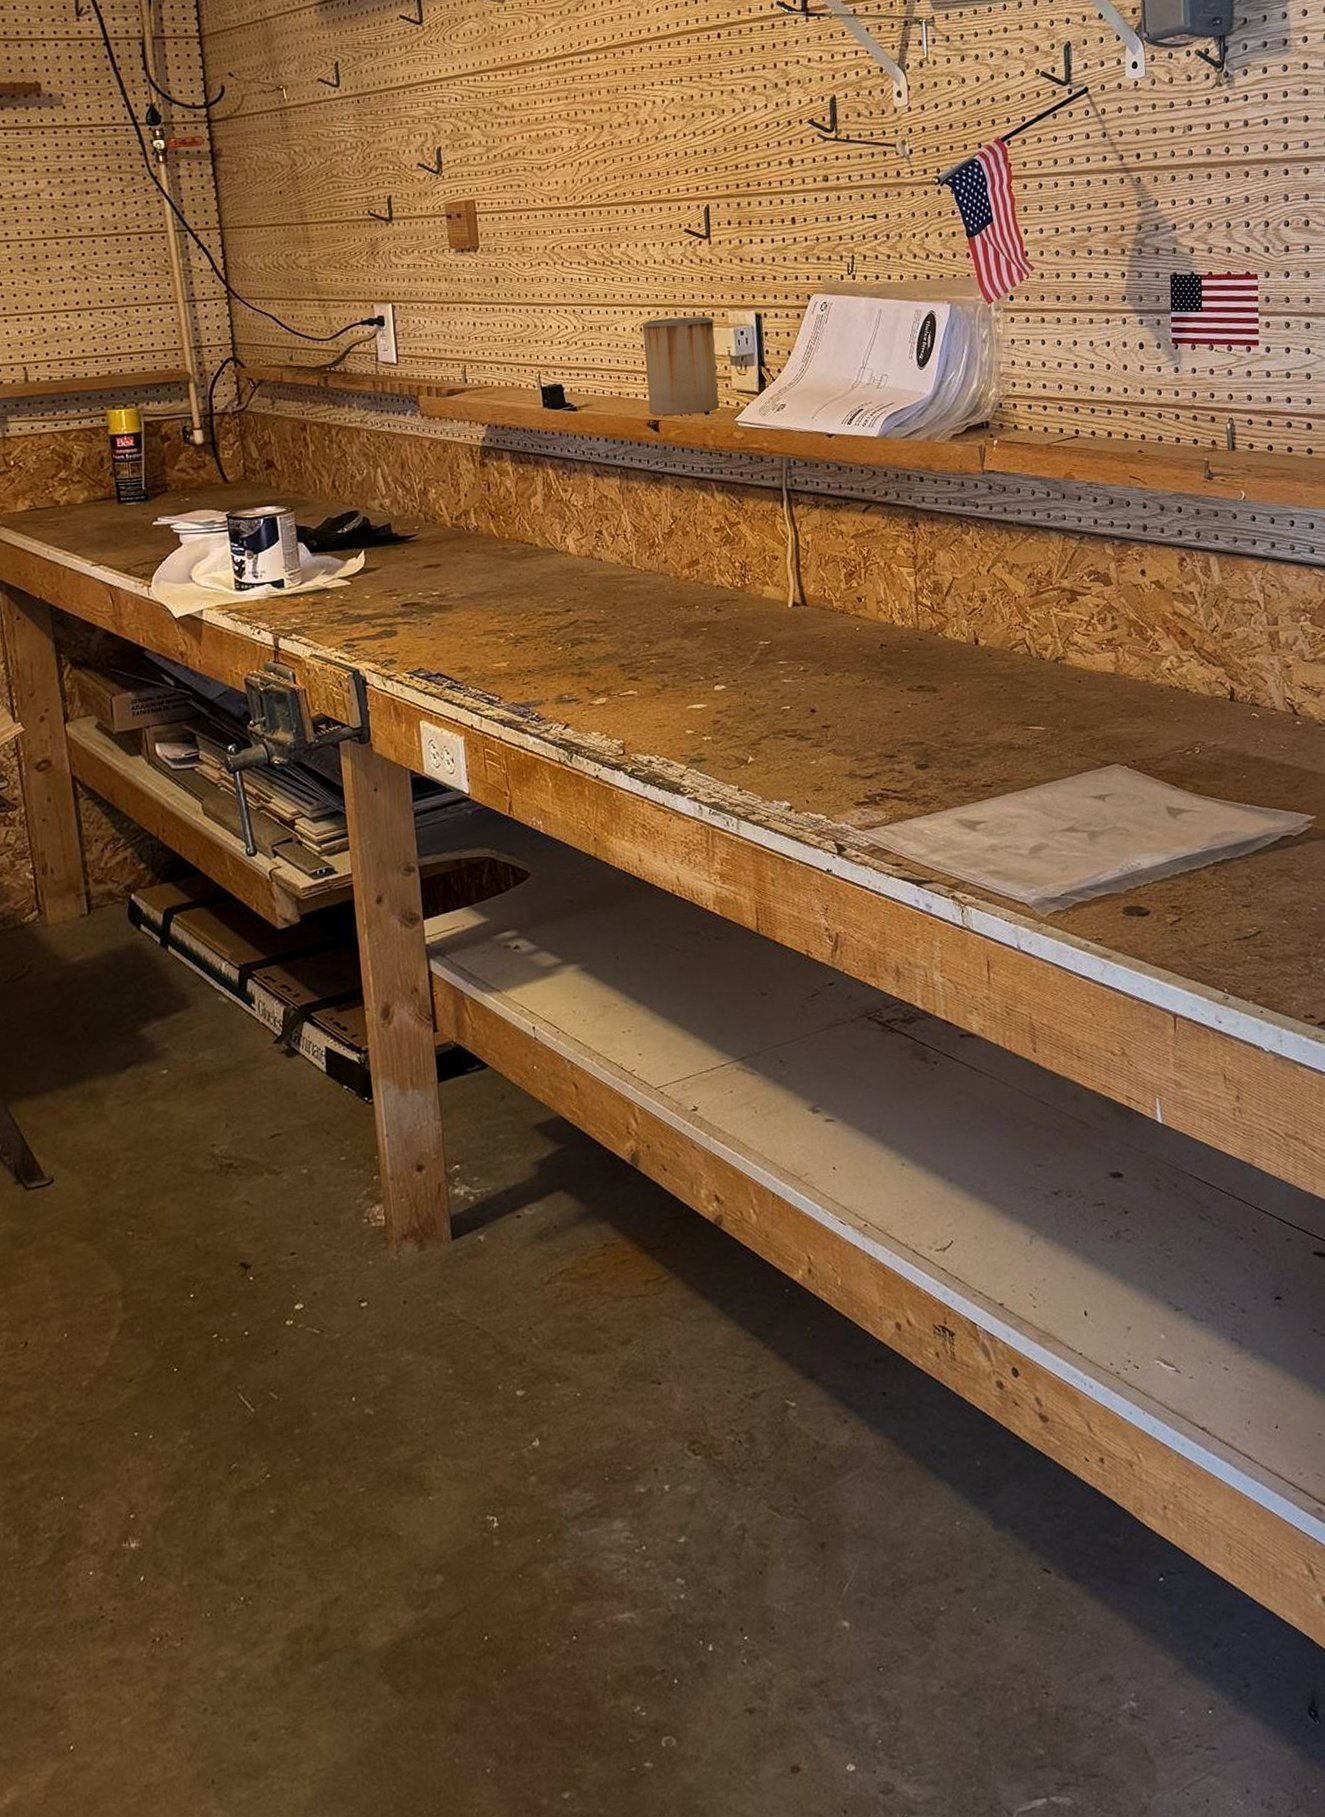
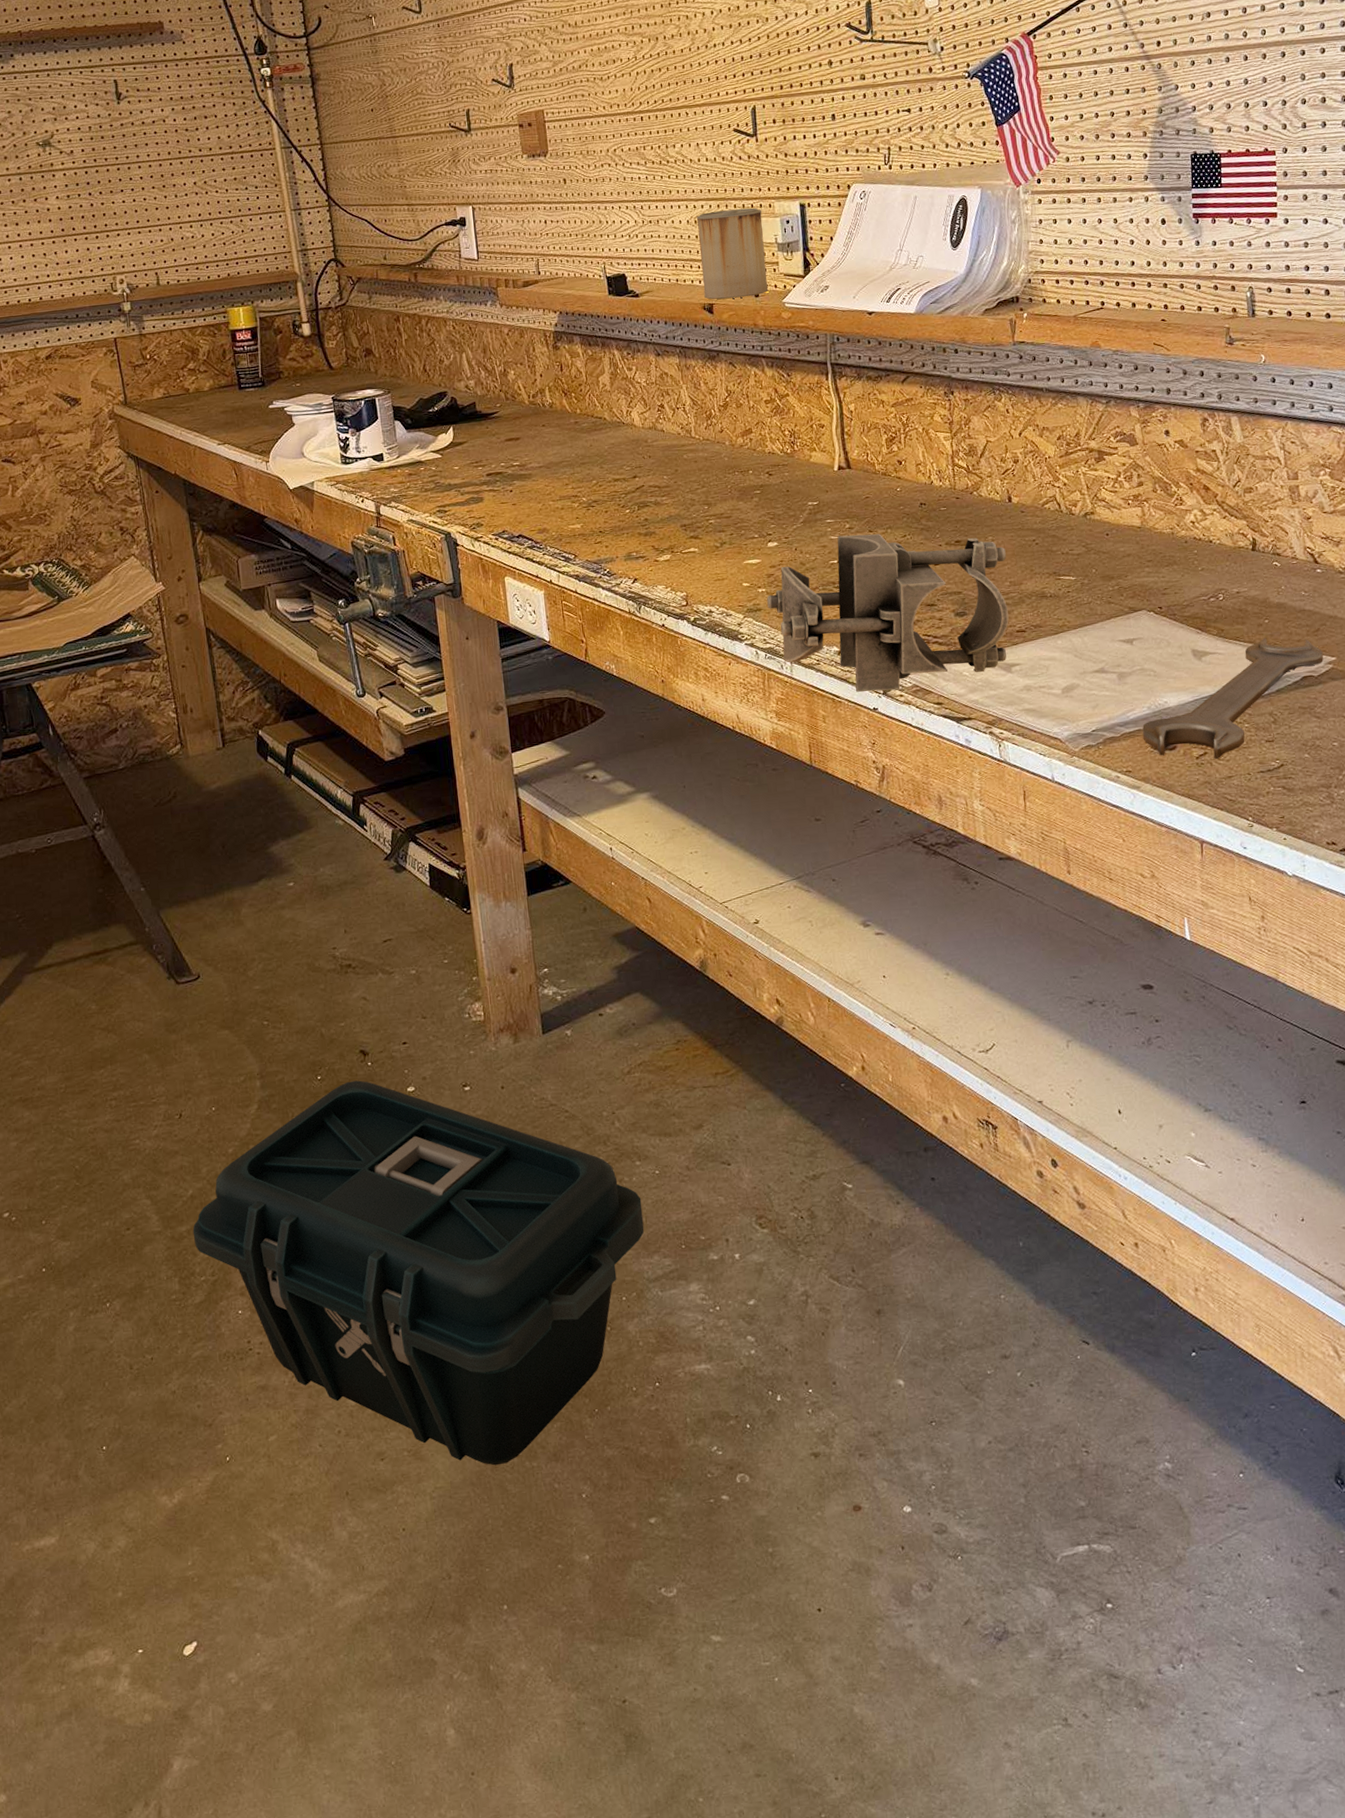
toolbox: none [37,1298,563,1741] -> present [193,1080,645,1466]
clamp: none [712,677,974,852] -> present [767,534,1009,692]
wrench: none [1113,794,1303,926] -> present [1142,638,1324,760]

